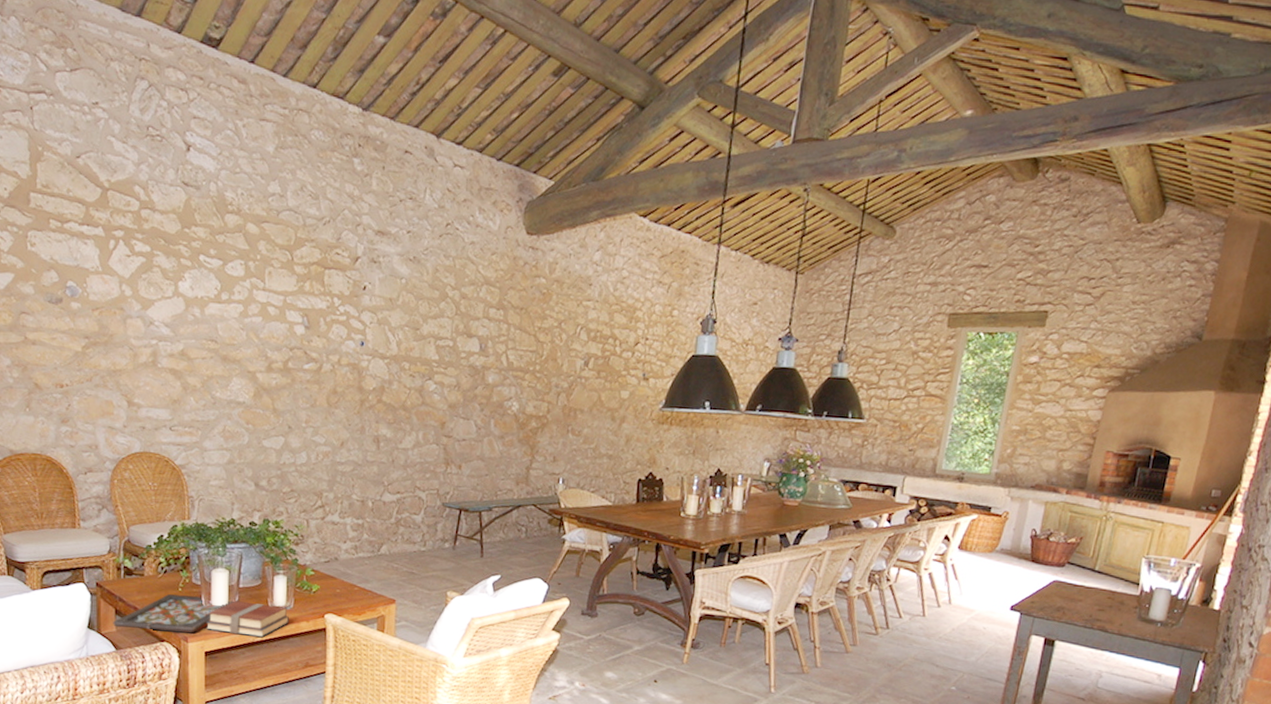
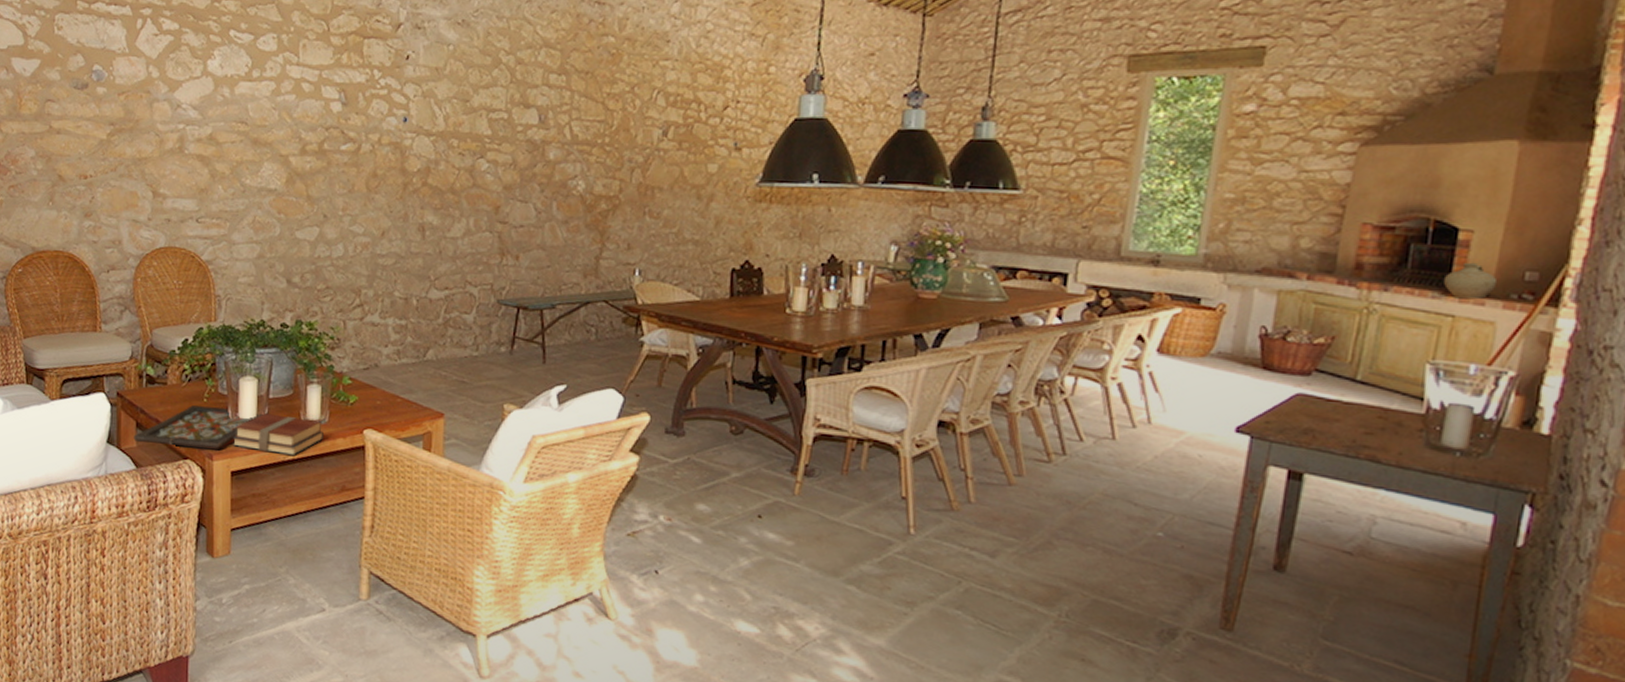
ceramic jug: none [1157,482,1194,510] -> present [1443,262,1498,300]

